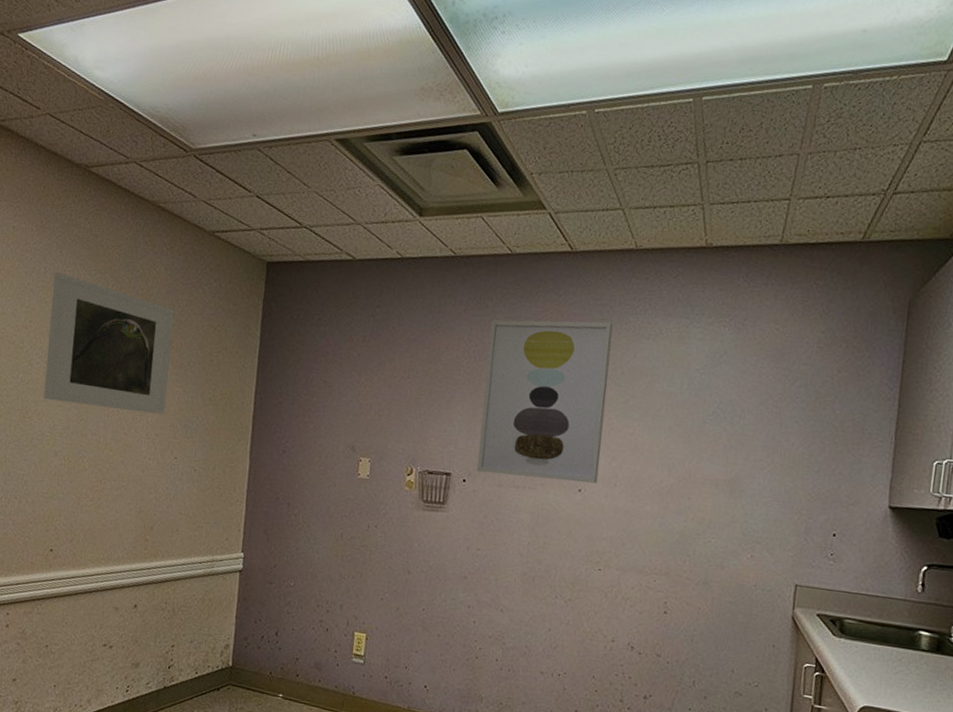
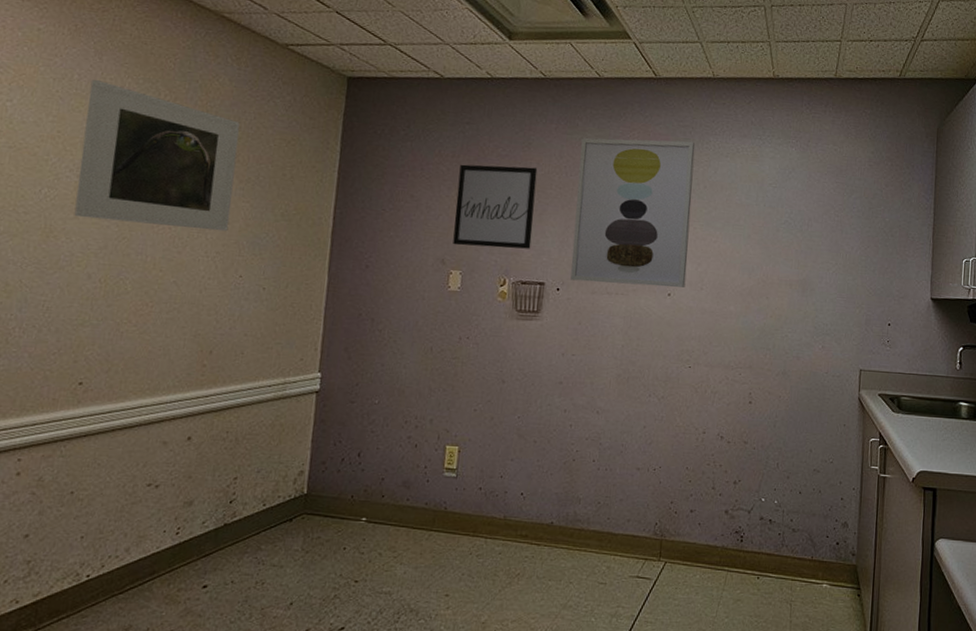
wall art: none [363,349,446,438] -> present [453,164,538,249]

